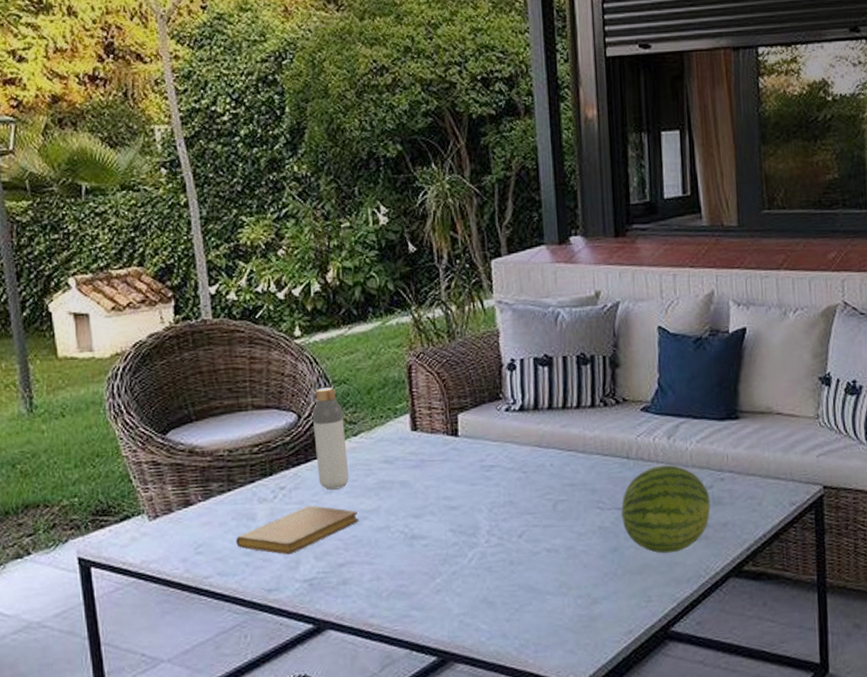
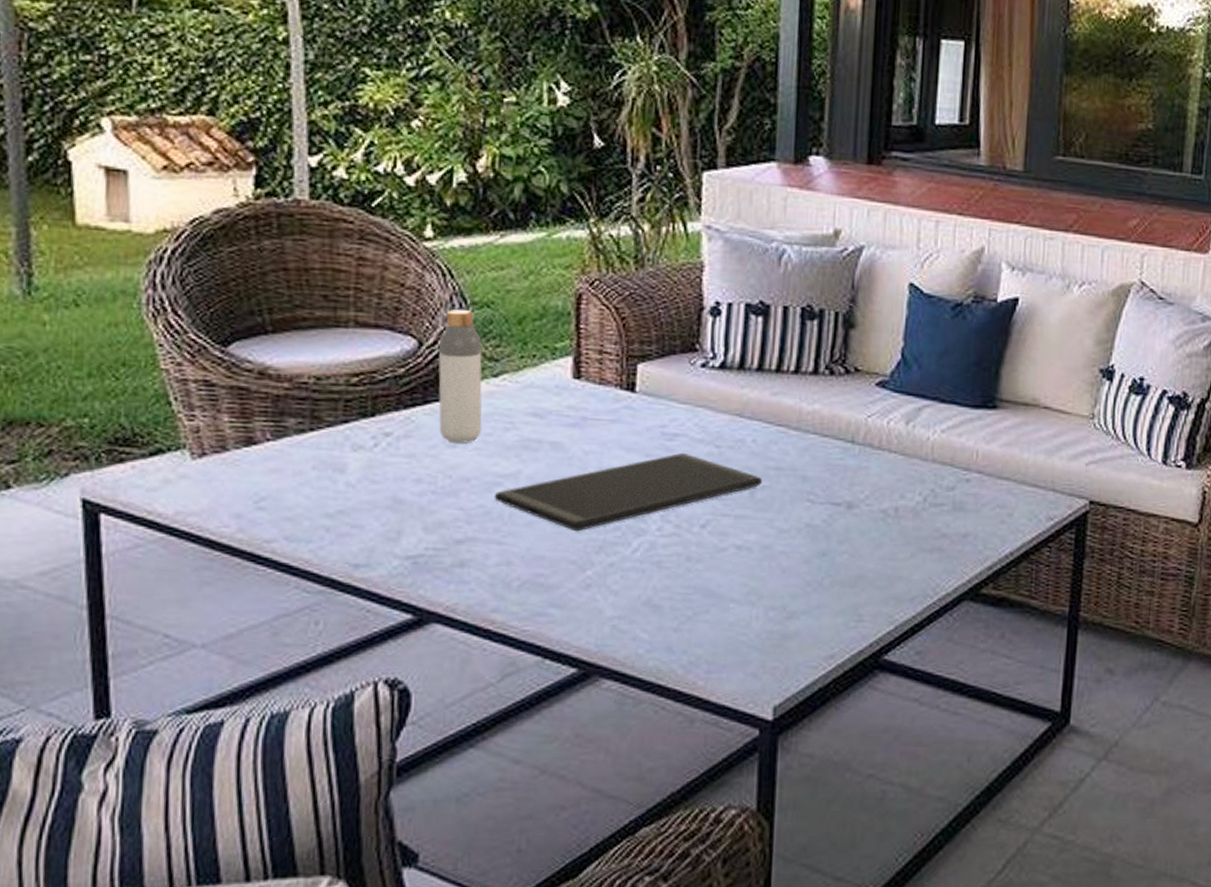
notebook: present [236,505,359,555] -> none [315,460,490,522]
cutting board: none [363,479,561,550] -> present [494,452,762,532]
fruit: present [621,465,711,553] -> none [837,455,950,564]

